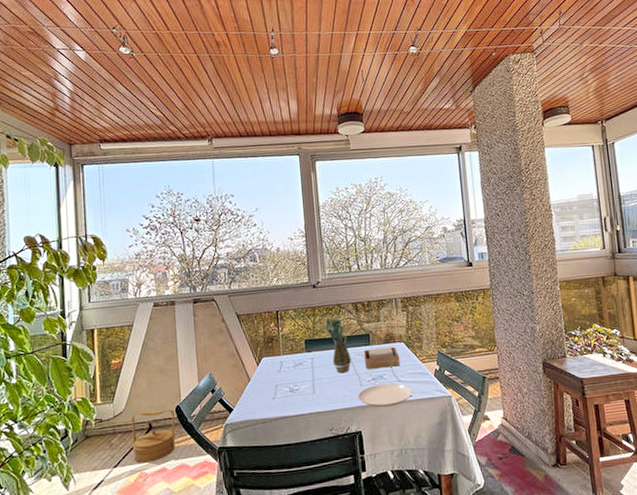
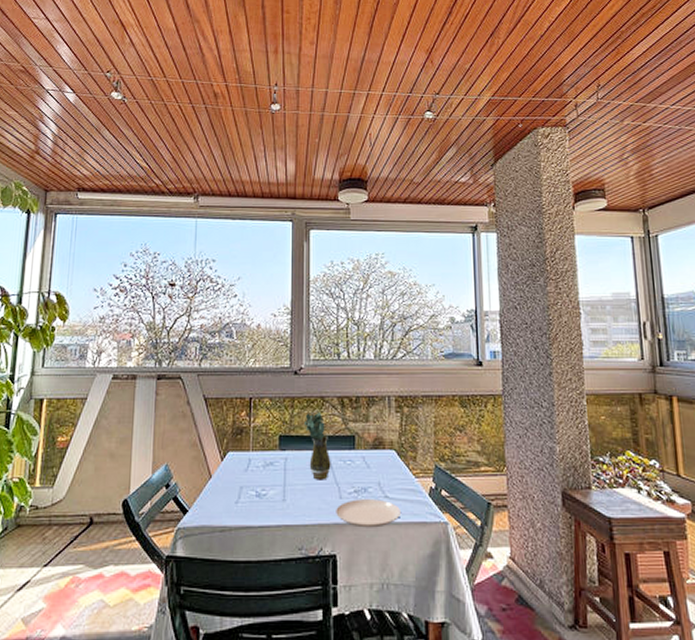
basket: present [130,409,176,463] -> none [68,502,120,565]
napkin holder: present [363,346,400,370] -> none [346,454,389,479]

